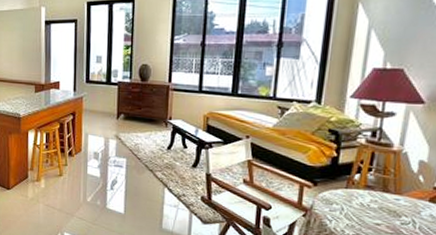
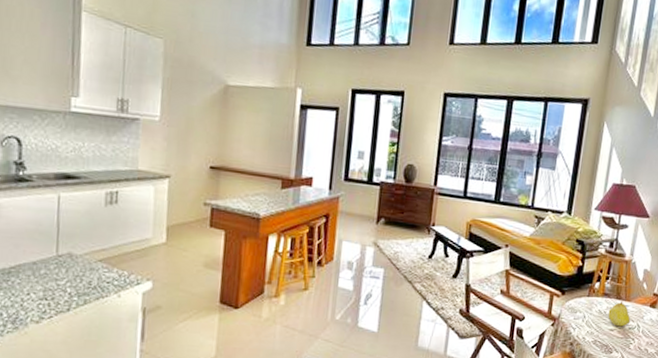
fruit: none [372,194,403,222] -> present [608,301,631,327]

